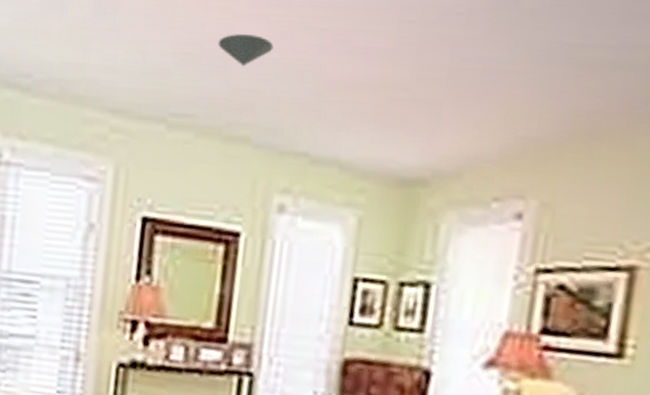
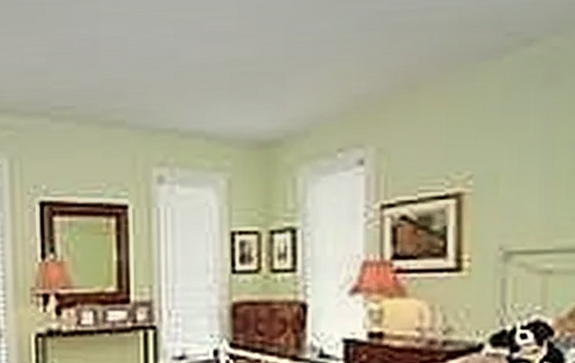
ceiling light fixture: present [218,34,274,67] -> none [85,31,134,59]

